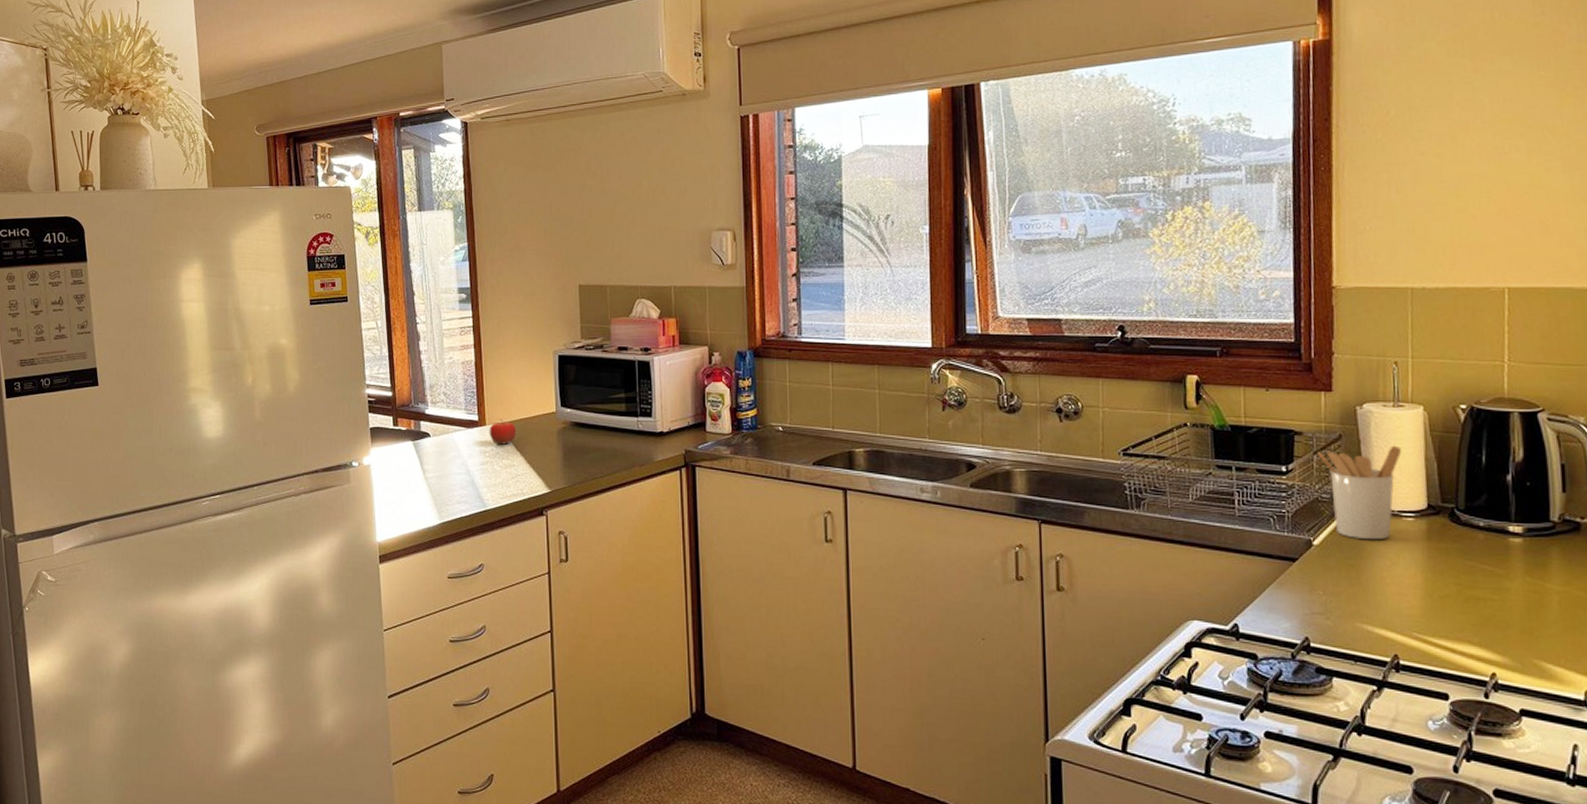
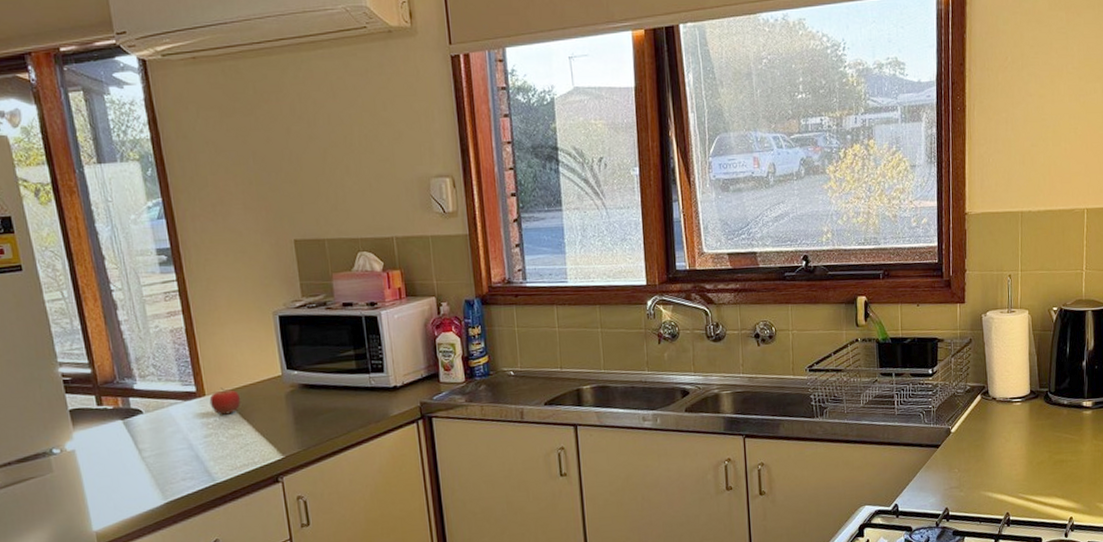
utensil holder: present [1318,445,1401,540] -> none [955,344,1013,424]

